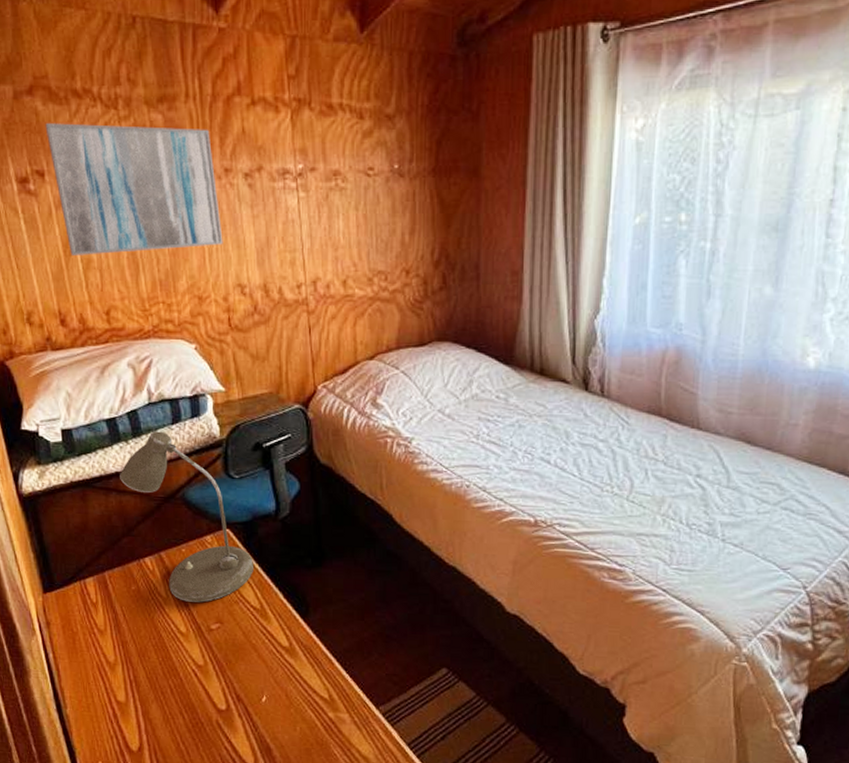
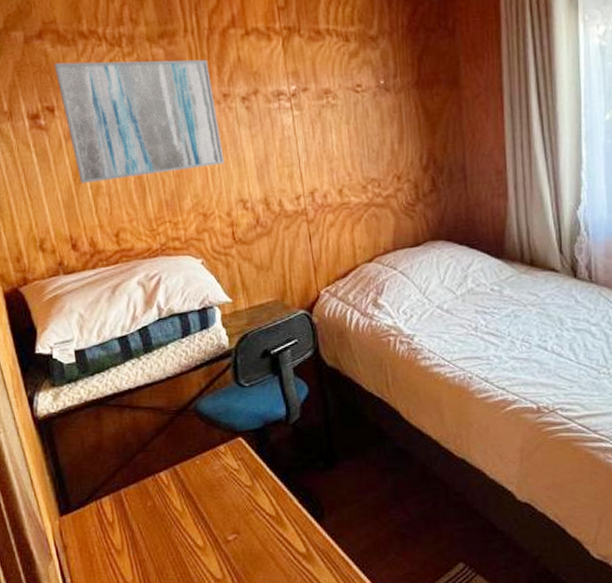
desk lamp: present [120,431,253,603] -> none [133,345,267,514]

